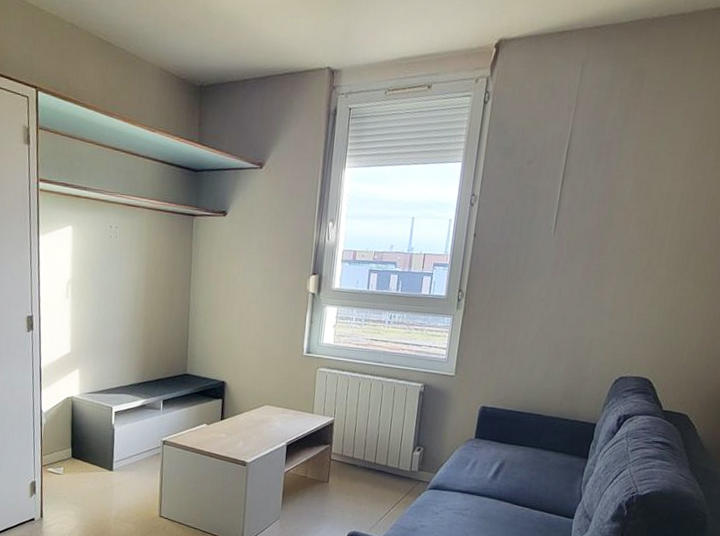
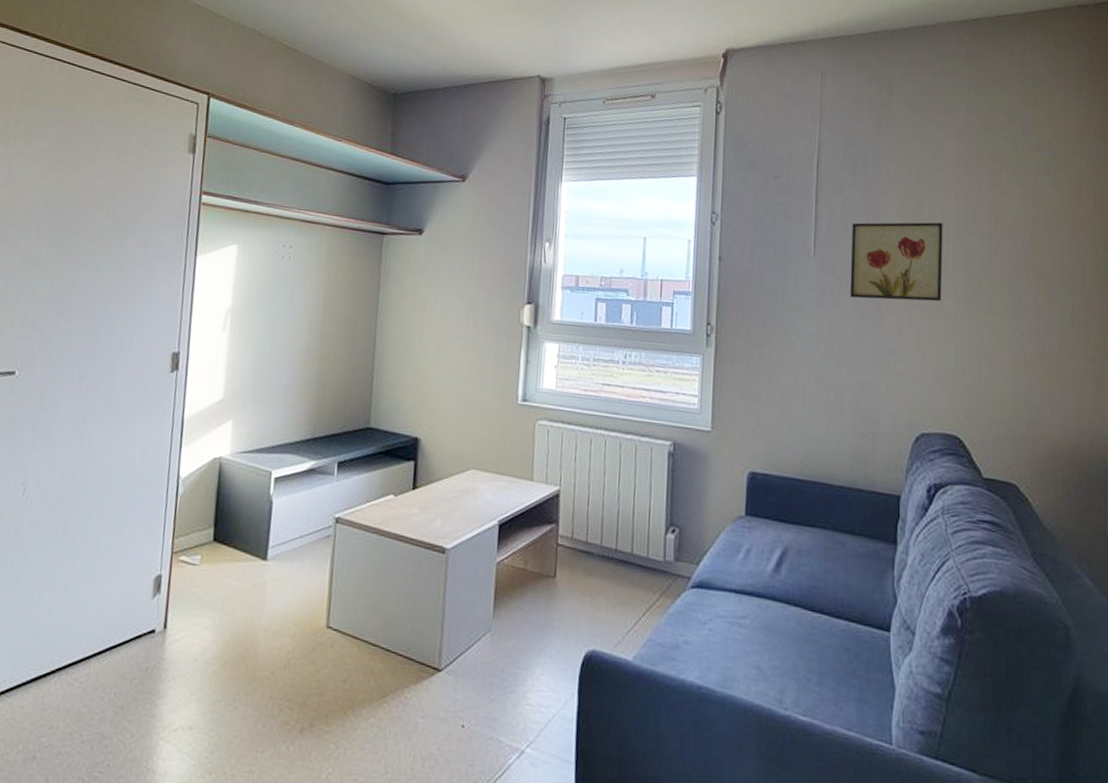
wall art: none [579,202,668,271] -> present [850,222,943,302]

